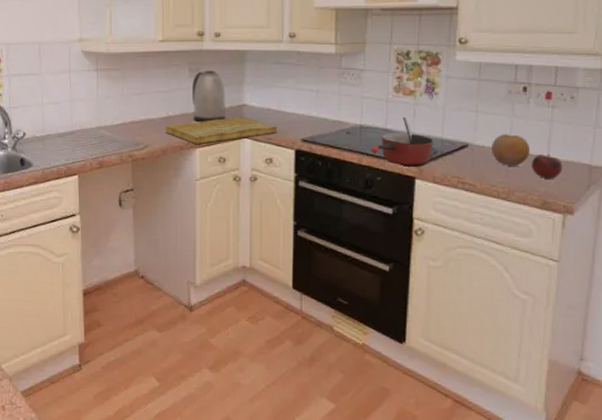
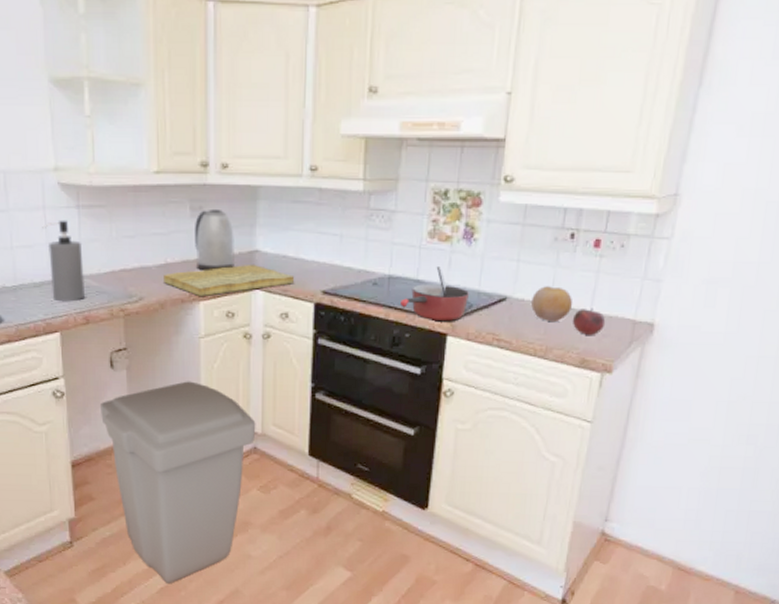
soap dispenser: none [67,81,100,149] -> present [42,220,85,302]
trash can: none [109,218,245,410] -> present [99,381,256,584]

